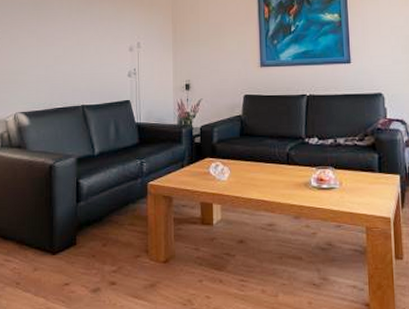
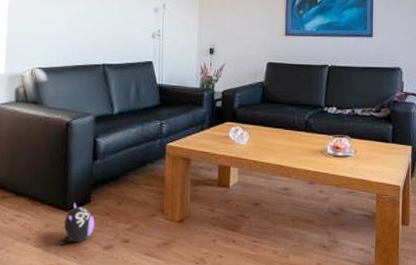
plush toy: none [47,244,81,289] -> present [59,201,95,245]

